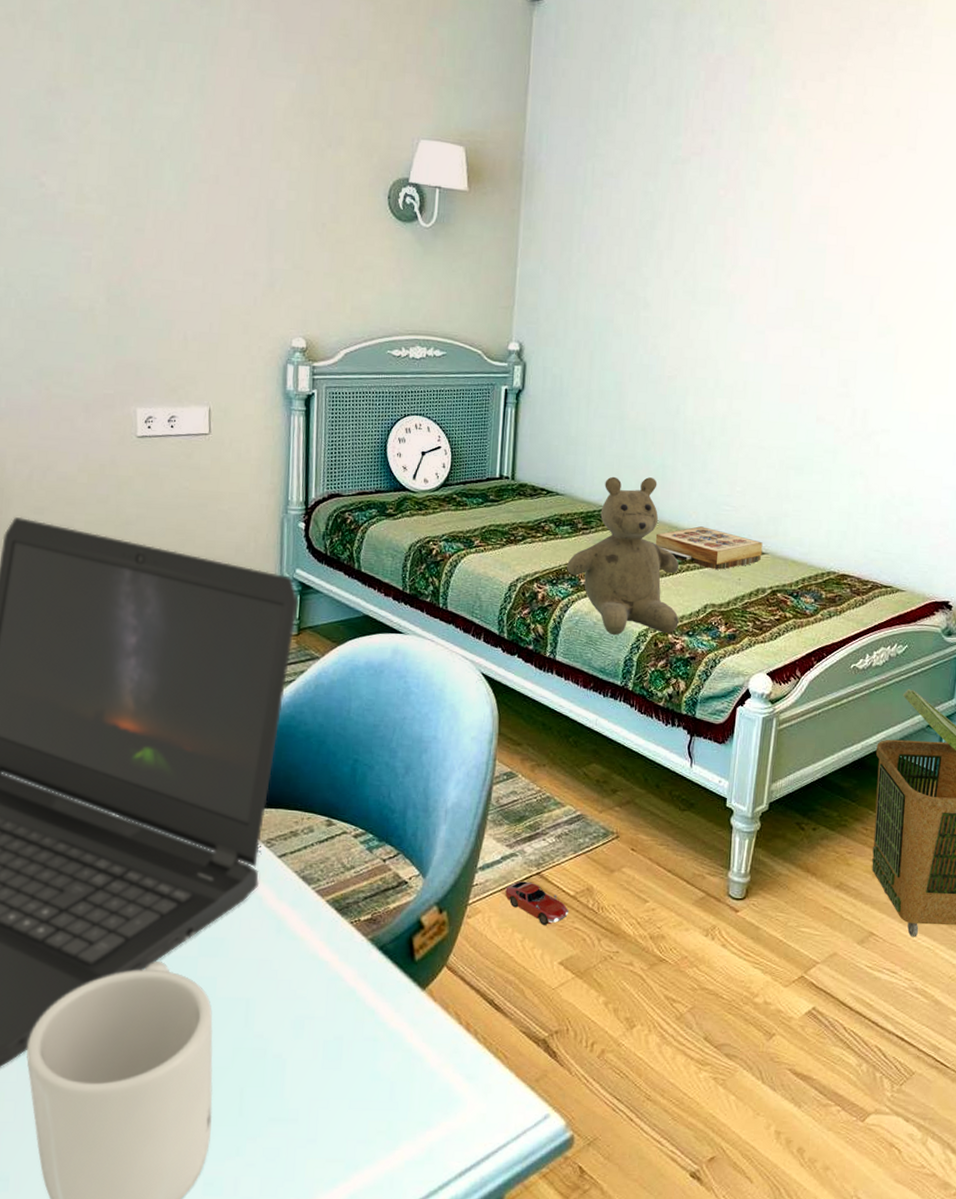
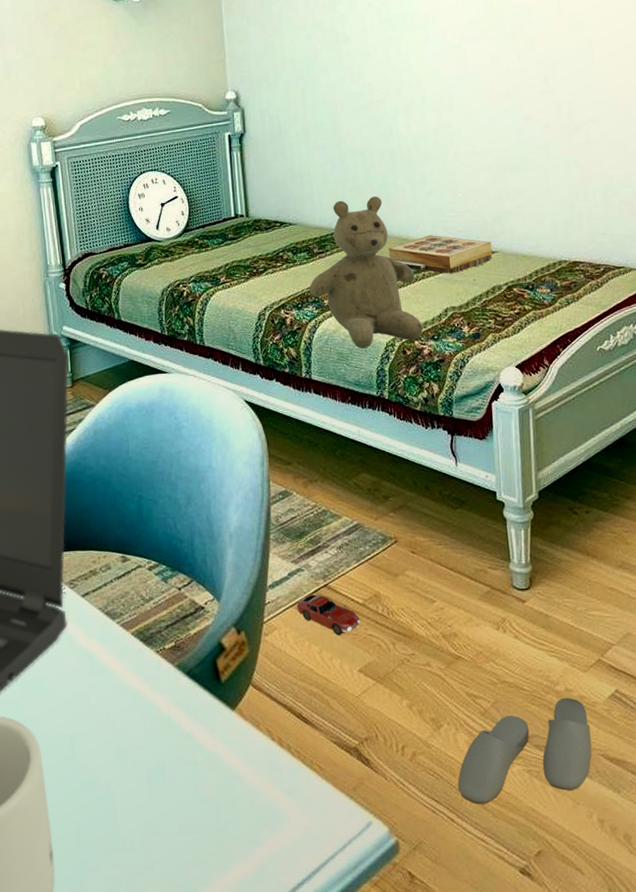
slippers: none [641,1010,782,1107] -> present [457,697,592,805]

